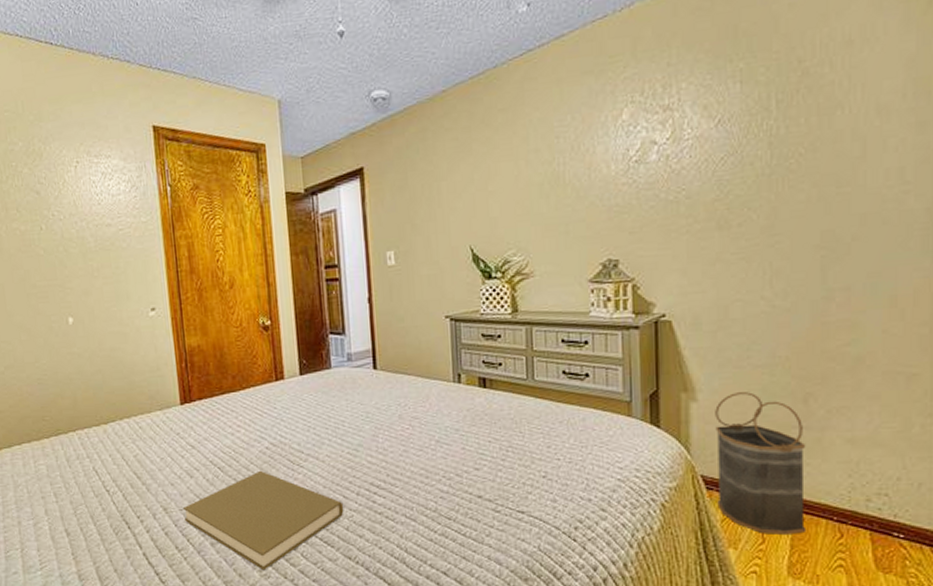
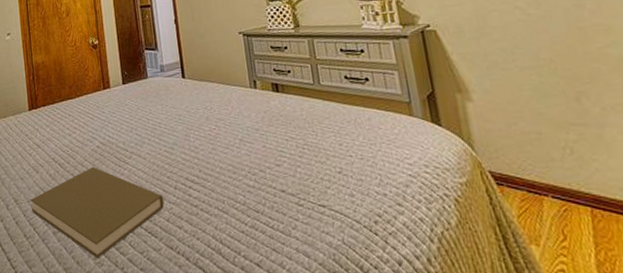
basket: present [715,392,807,536] -> none [491,92,609,233]

